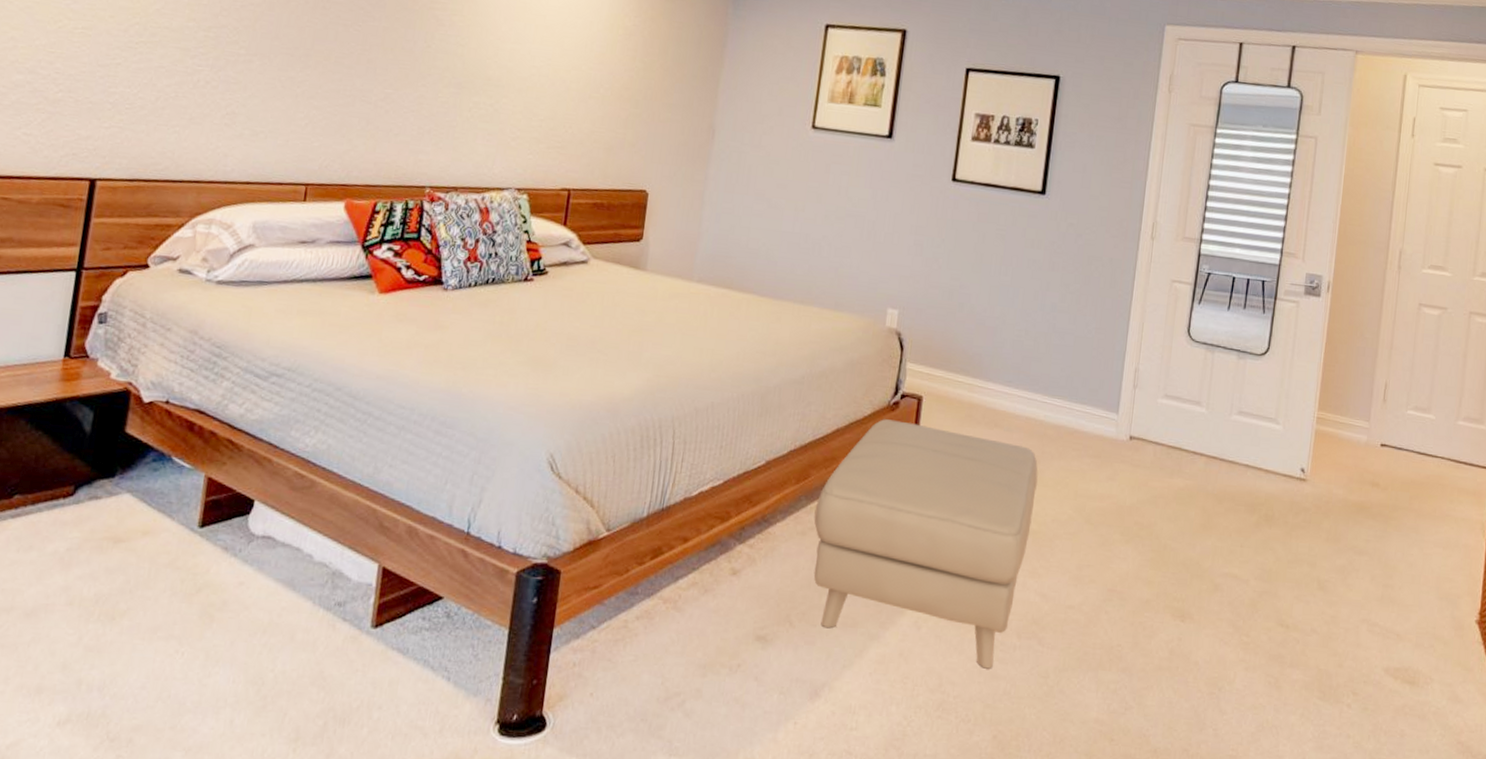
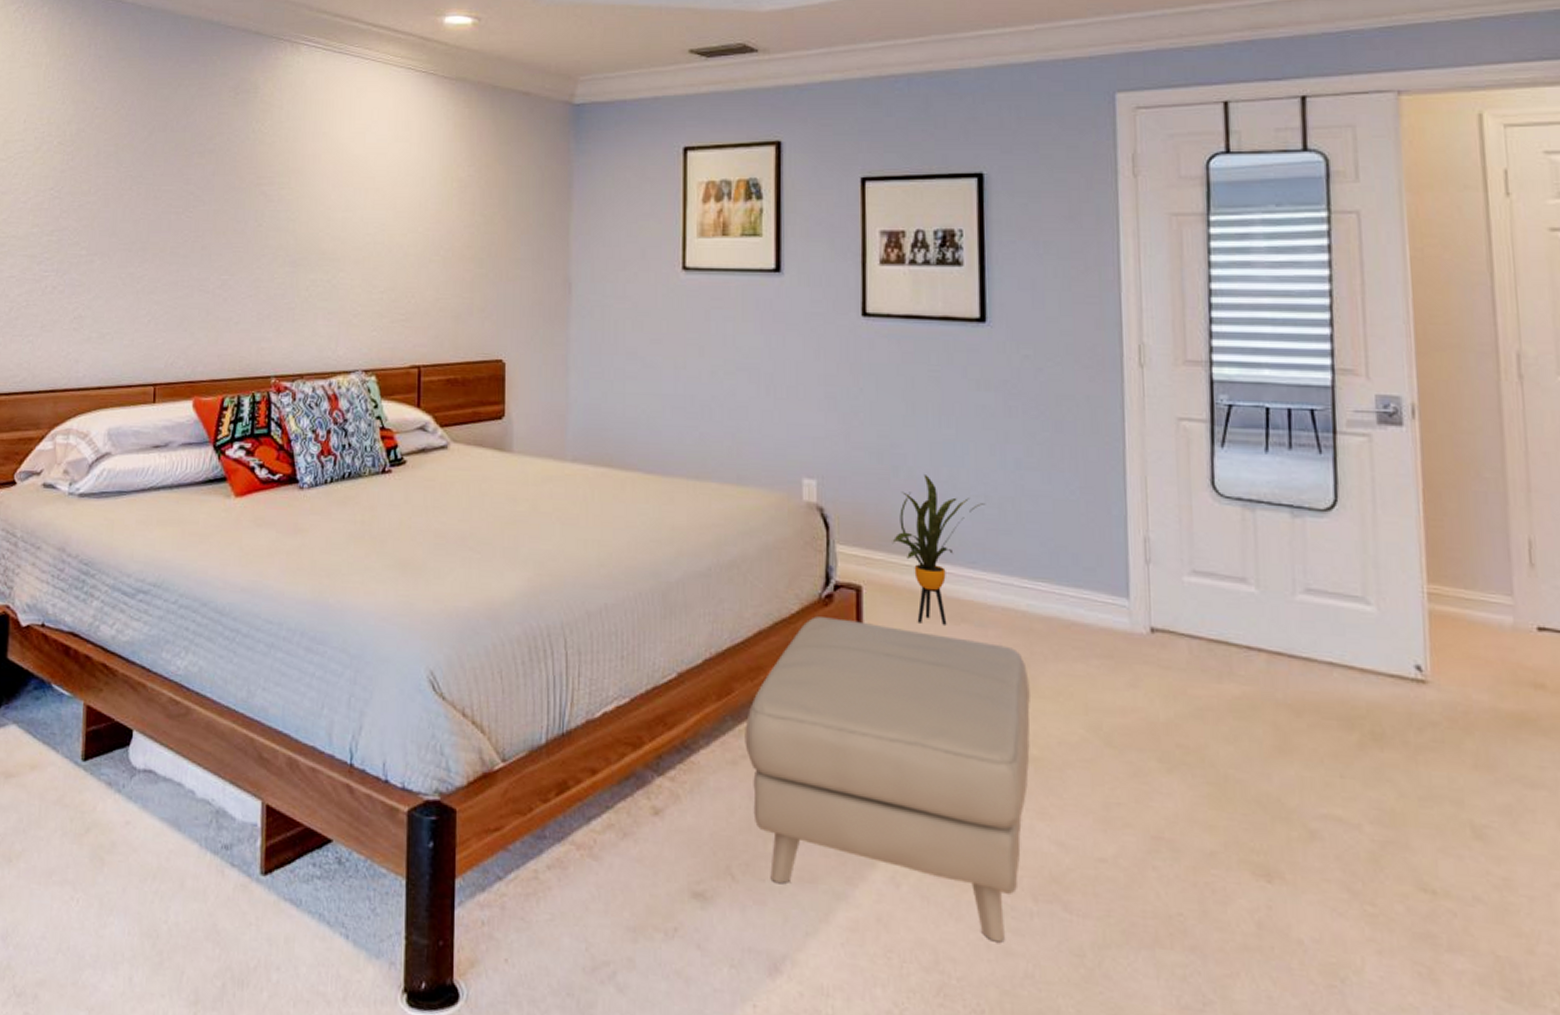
house plant: none [950,311,1026,429] -> present [892,475,986,625]

